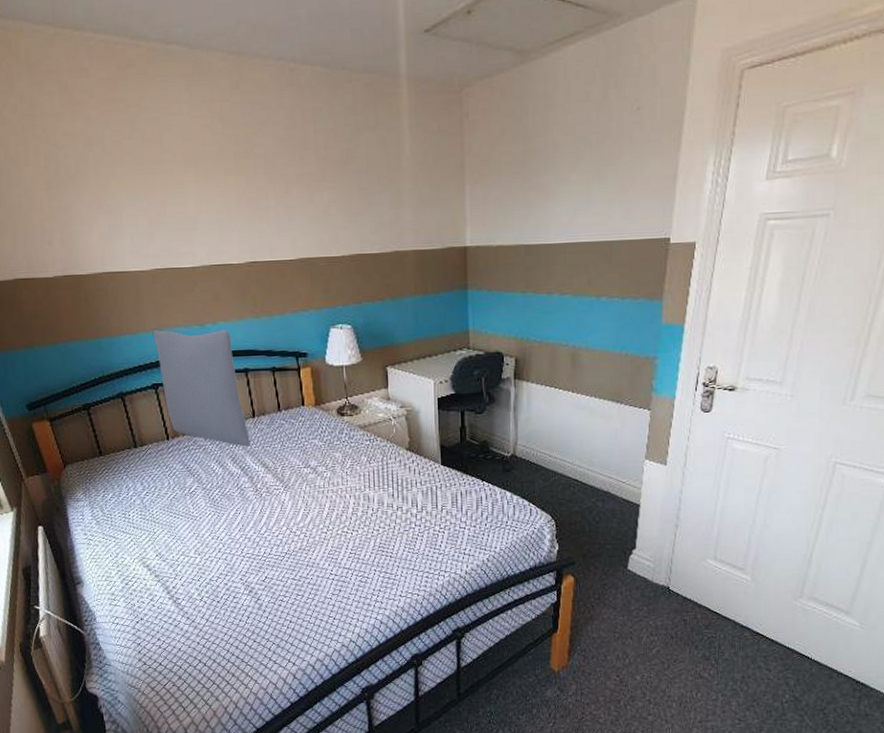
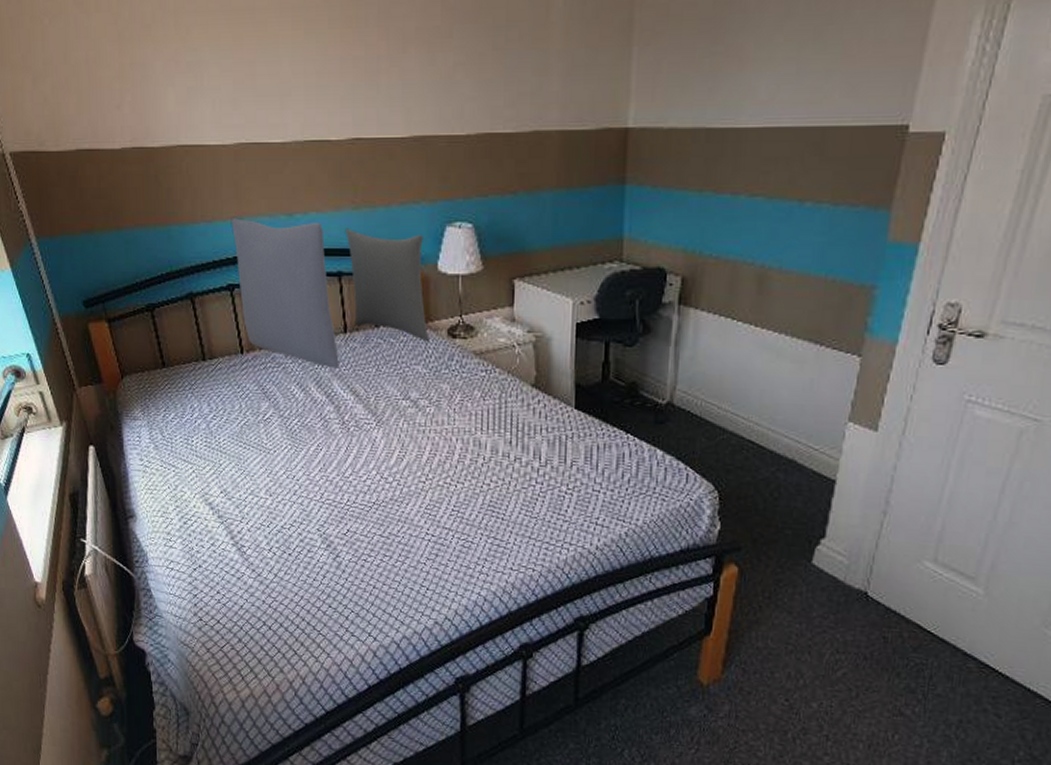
pillow: none [249,333,323,420] -> present [346,228,429,341]

